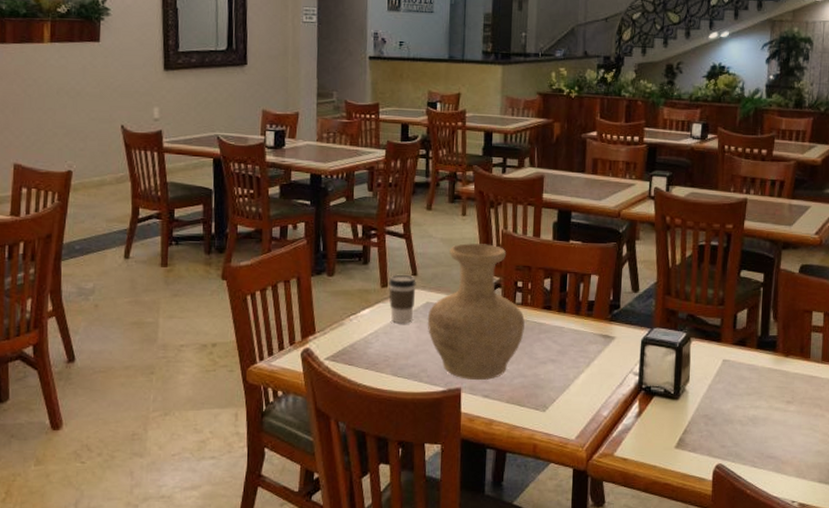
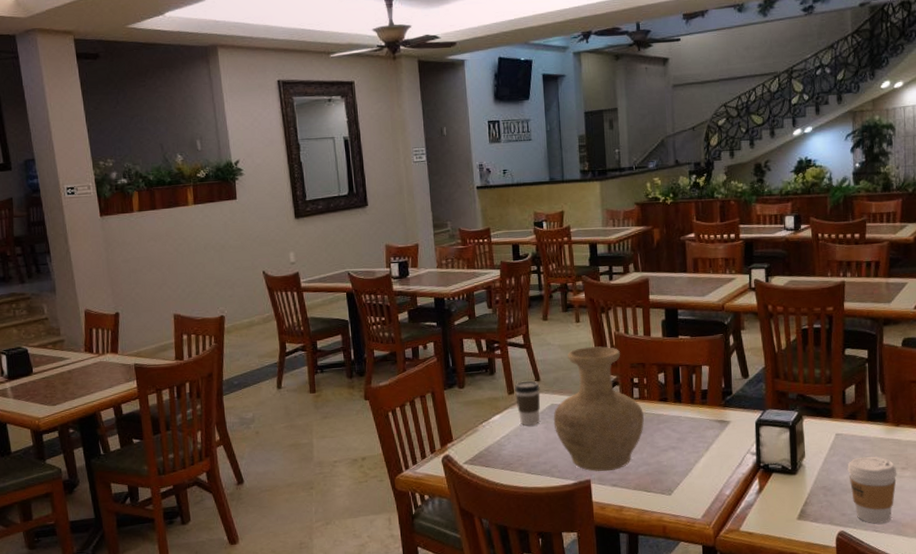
coffee cup: none [731,386,782,459] -> present [847,456,897,524]

